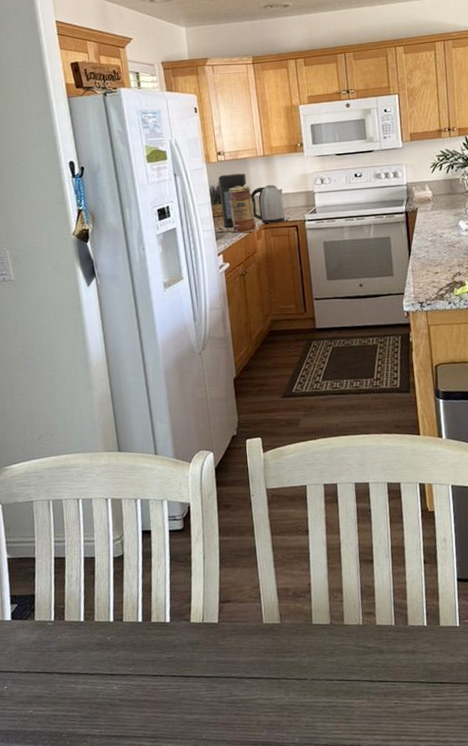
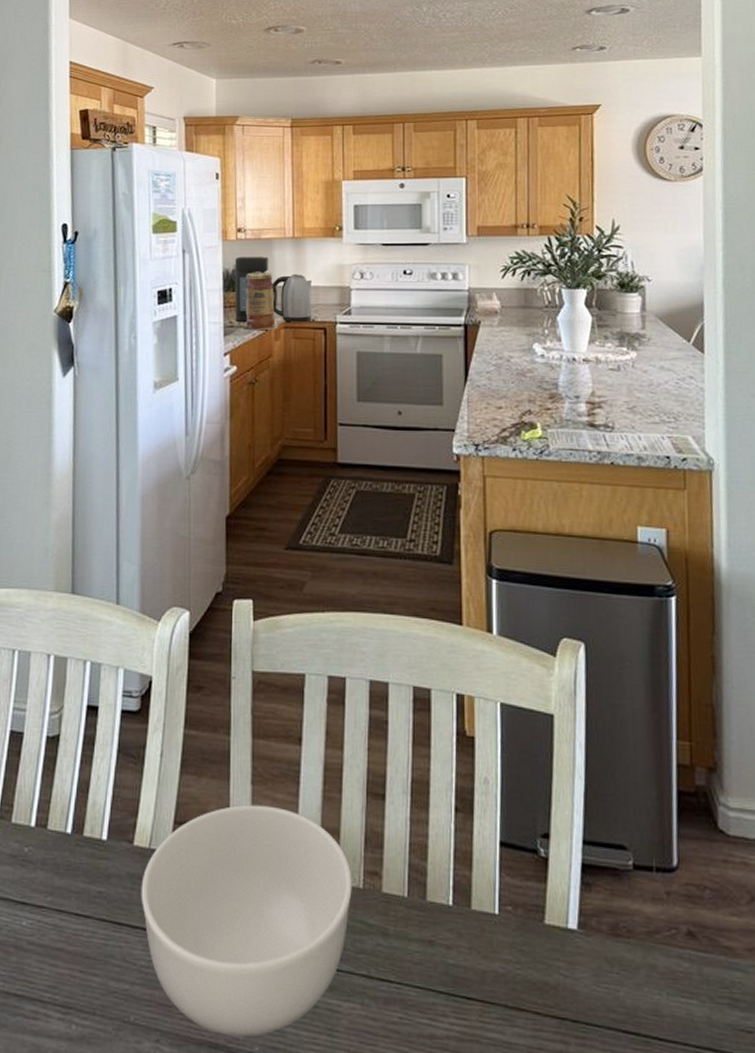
bowl: none [200,580,355,736] -> present [141,804,352,1037]

